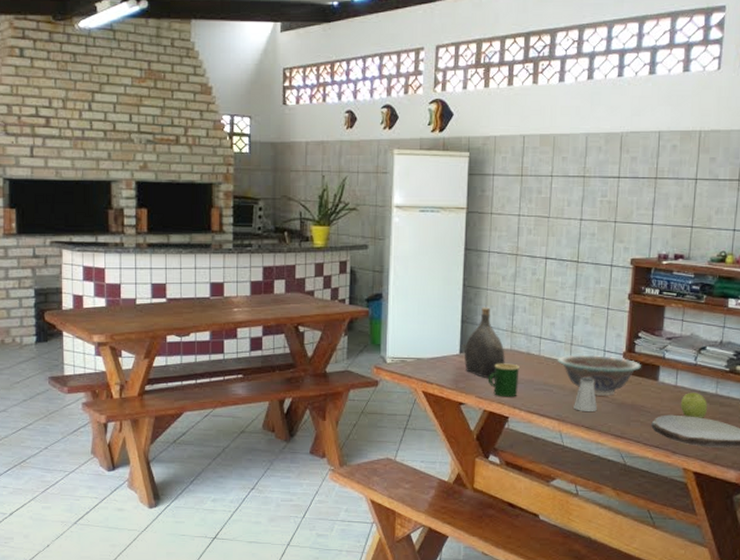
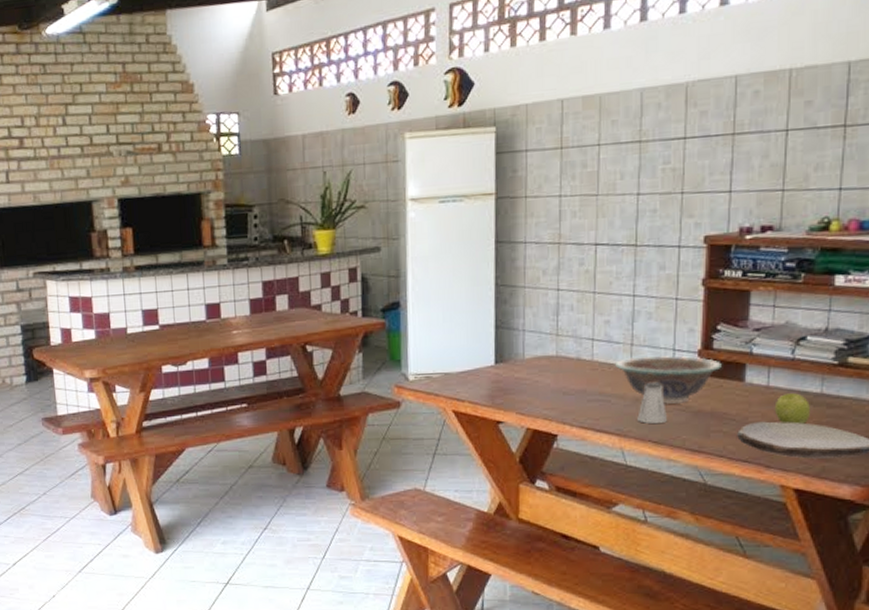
water jug: present [465,307,505,378] -> none [501,308,550,391]
mug: present [487,363,520,397] -> none [530,372,569,412]

